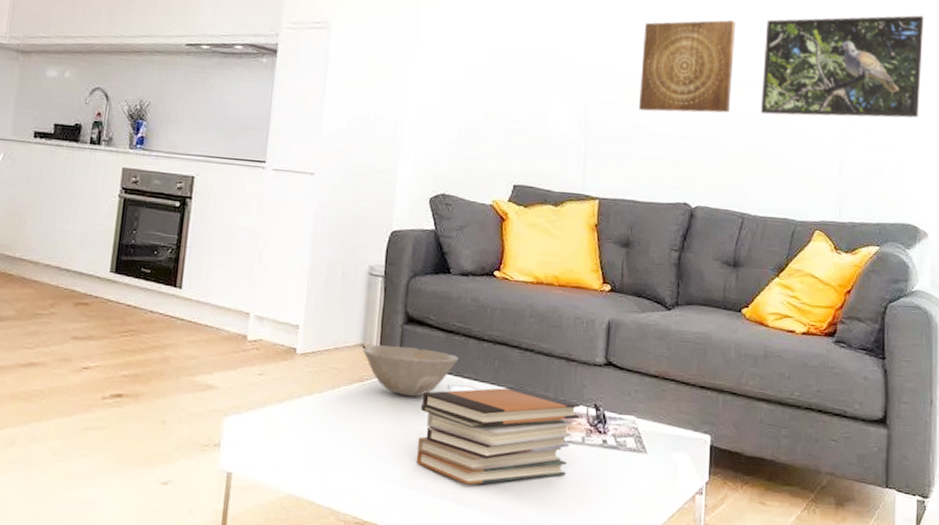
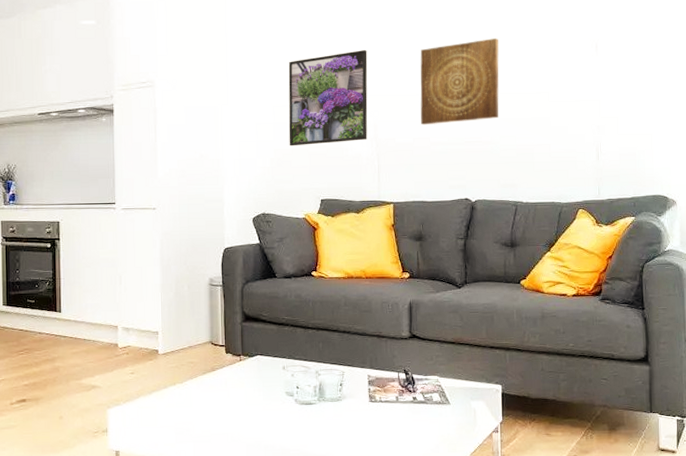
bowl: present [363,345,459,397] -> none [212,340,290,379]
book stack: present [416,387,580,485] -> none [262,363,393,443]
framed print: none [482,15,584,121] -> present [288,50,368,146]
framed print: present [760,15,924,118] -> none [525,13,665,116]

